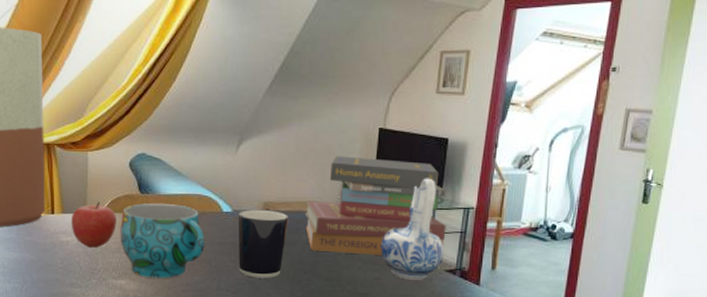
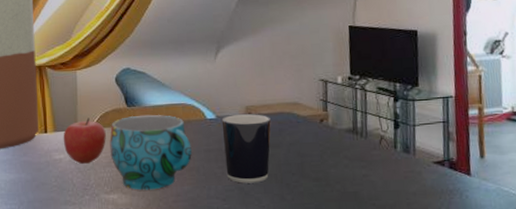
books: present [304,156,446,255] -> none [286,55,429,152]
ceramic pitcher: present [380,178,444,280] -> none [364,70,430,175]

